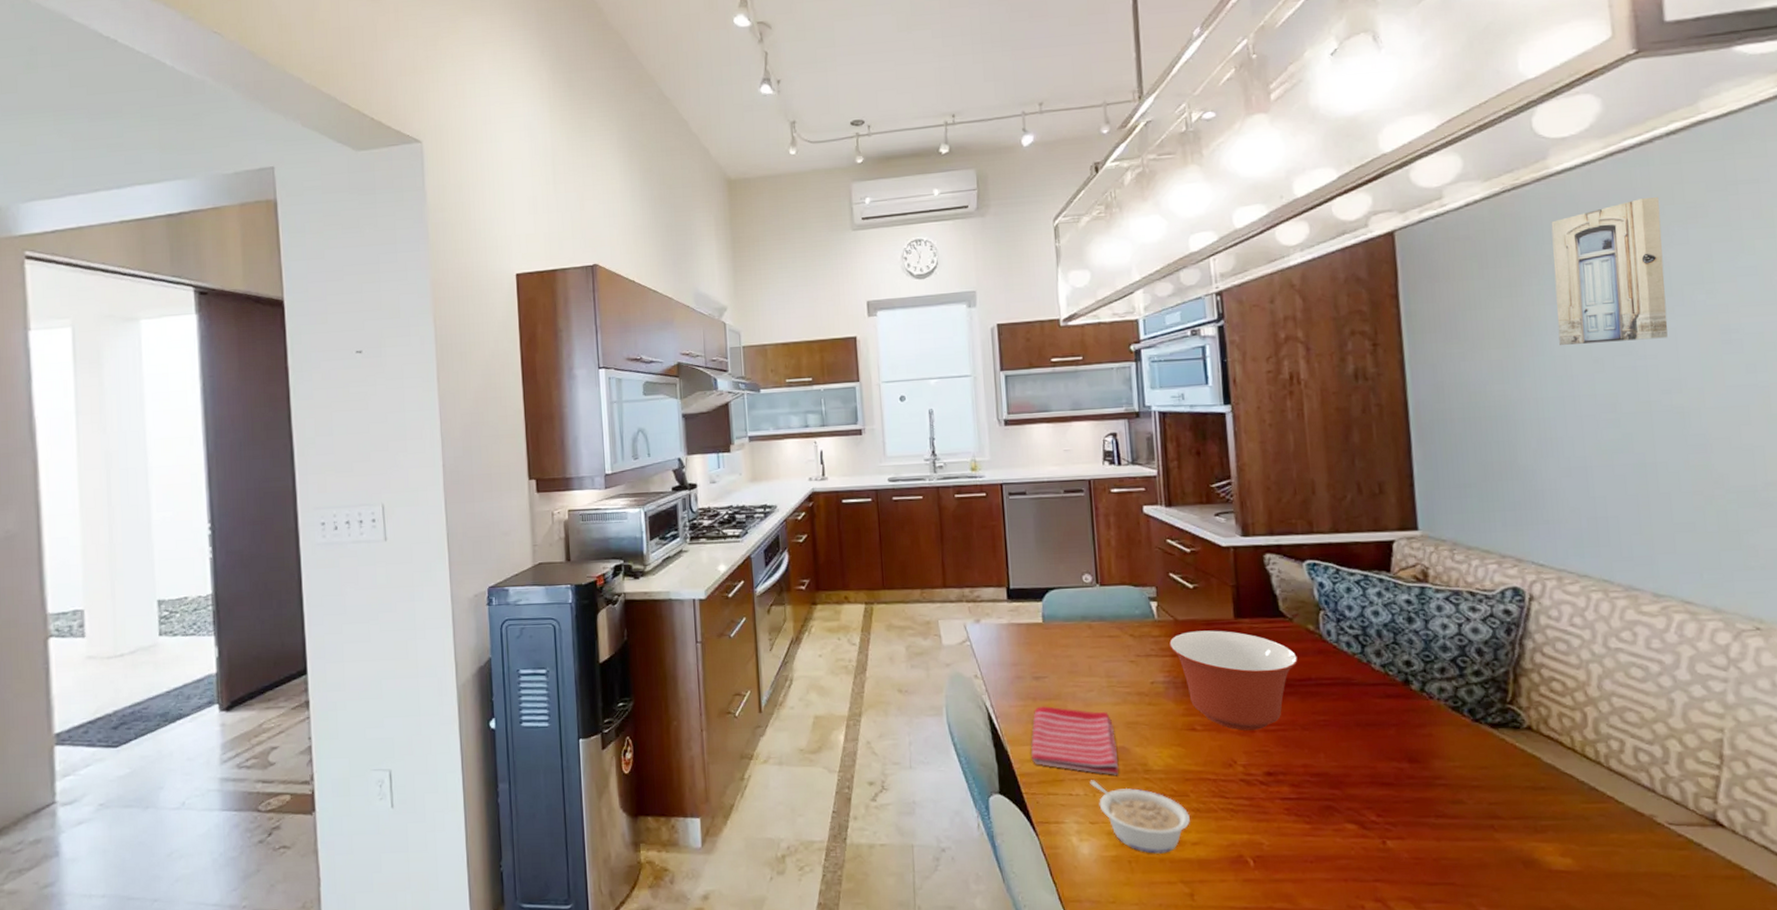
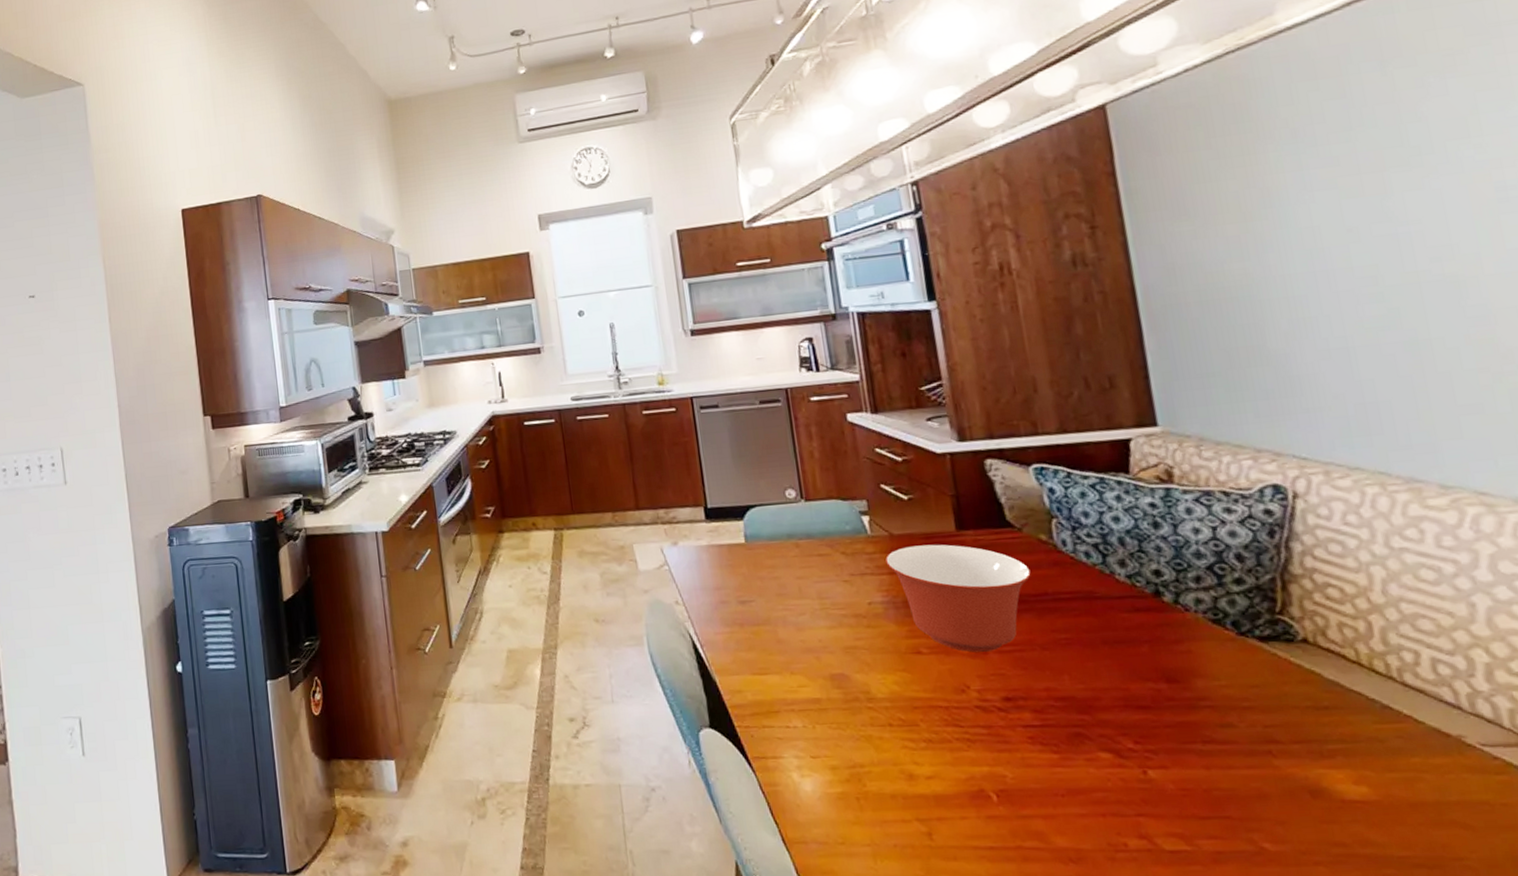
dish towel: present [1031,706,1119,775] -> none [741,632,839,705]
legume: present [1090,780,1190,854] -> none [808,710,922,790]
wall art: present [1551,196,1668,345] -> none [1284,45,1433,215]

